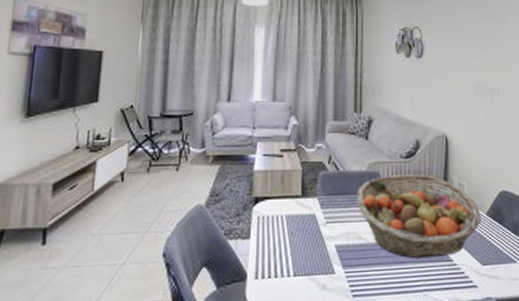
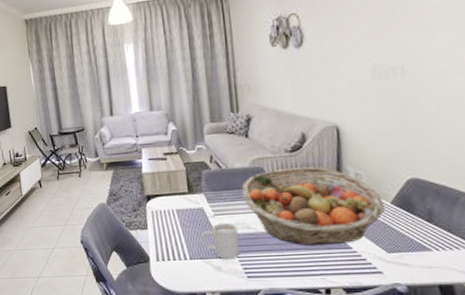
mug: none [309,231,348,276] -> present [201,222,240,260]

